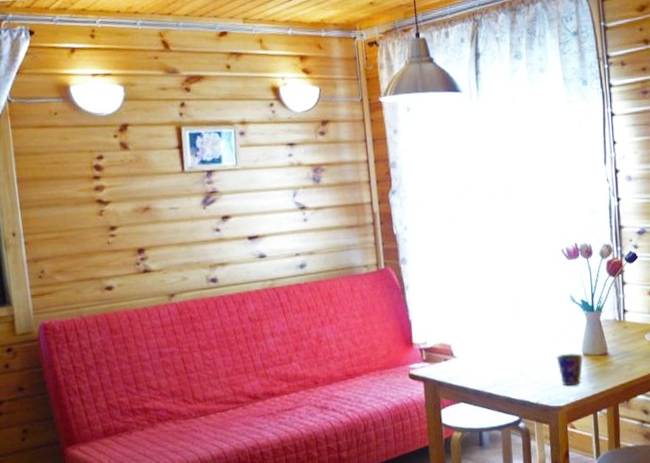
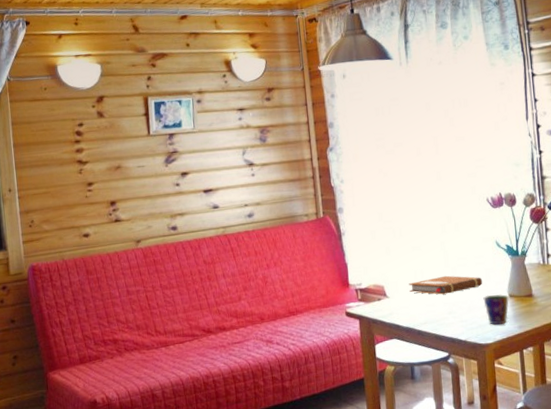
notebook: none [478,333,556,354] -> present [409,275,483,295]

